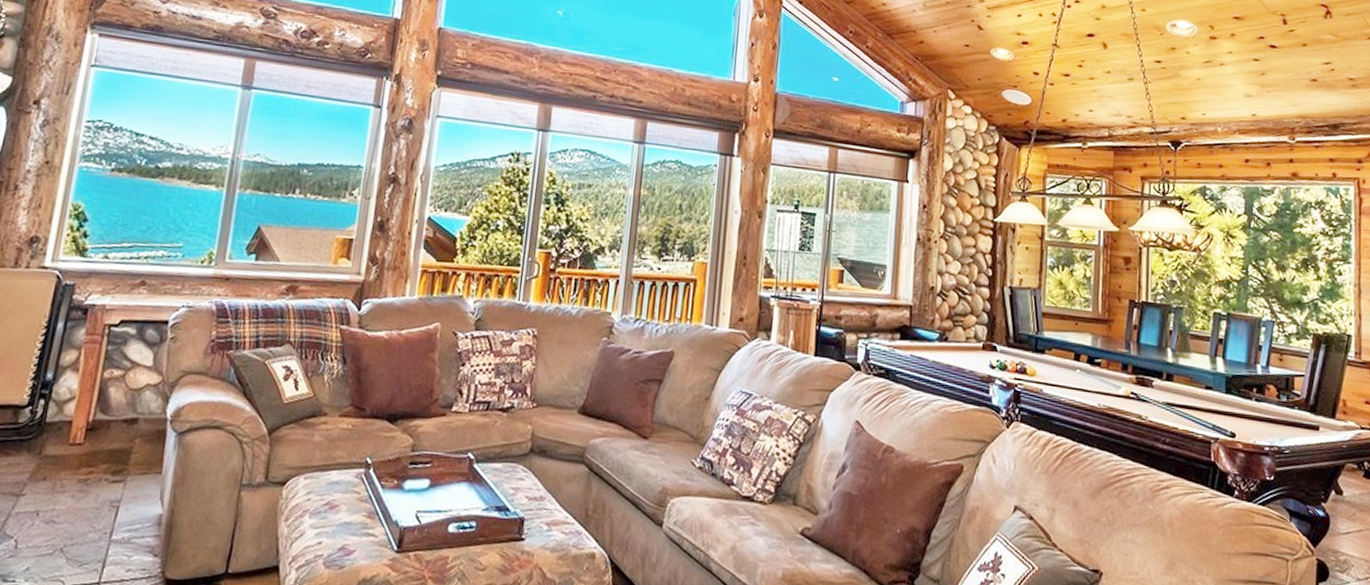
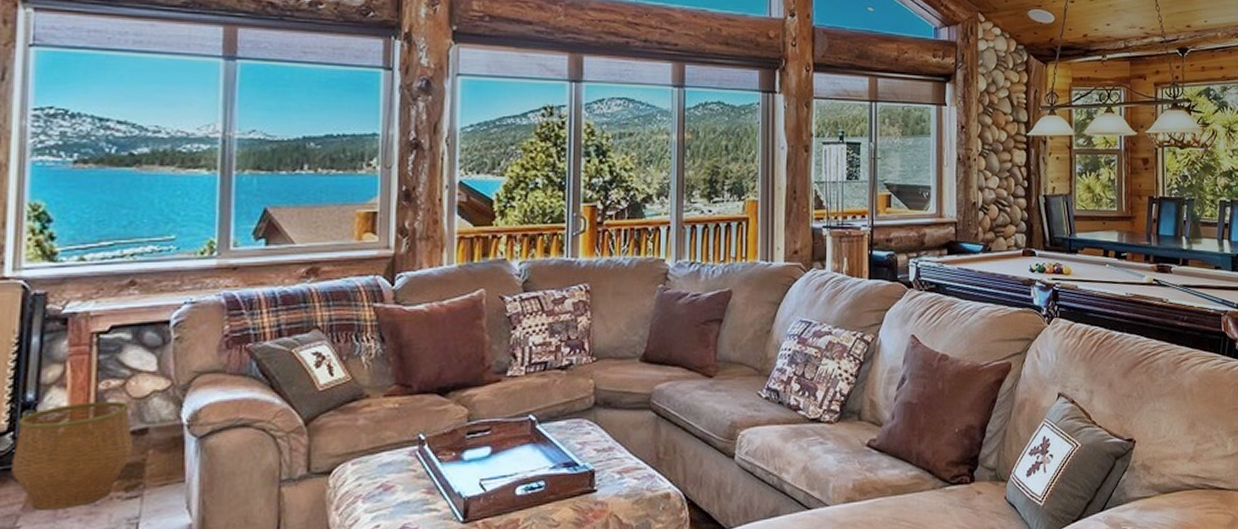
basket: none [25,387,127,484] -> present [11,400,134,511]

